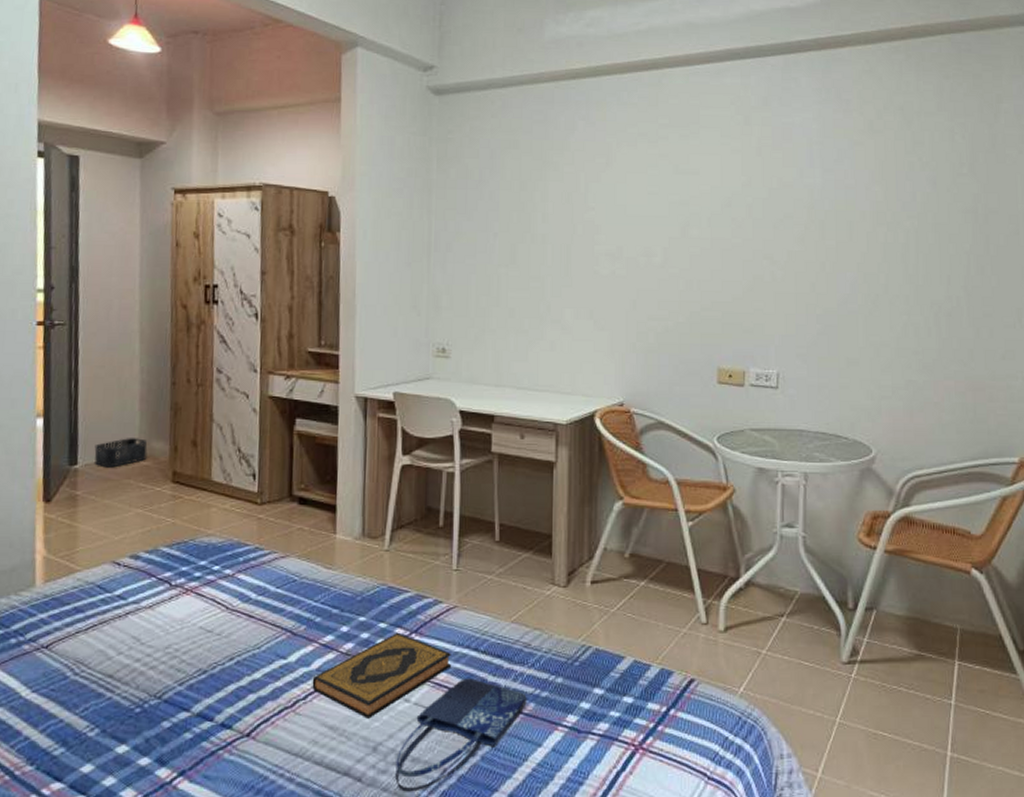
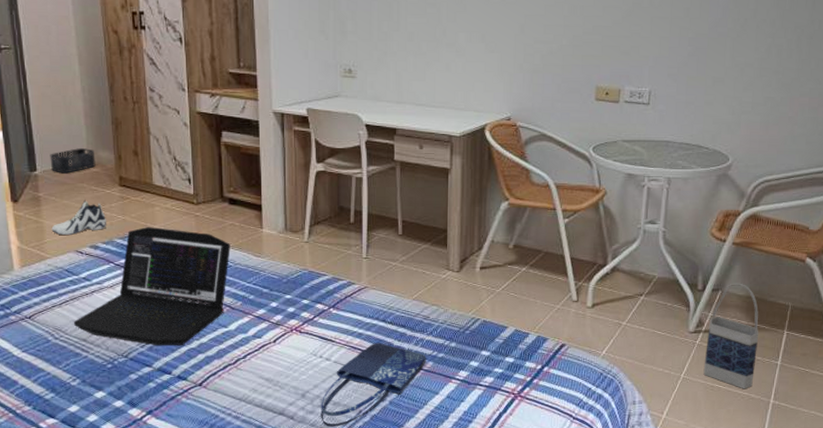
sneaker: none [86,498,154,542] -> present [51,199,107,235]
laptop: none [99,532,297,684] -> present [73,227,231,346]
hardback book: present [312,632,451,719] -> none [250,307,363,373]
bag: none [863,600,926,738] -> present [703,283,759,389]

